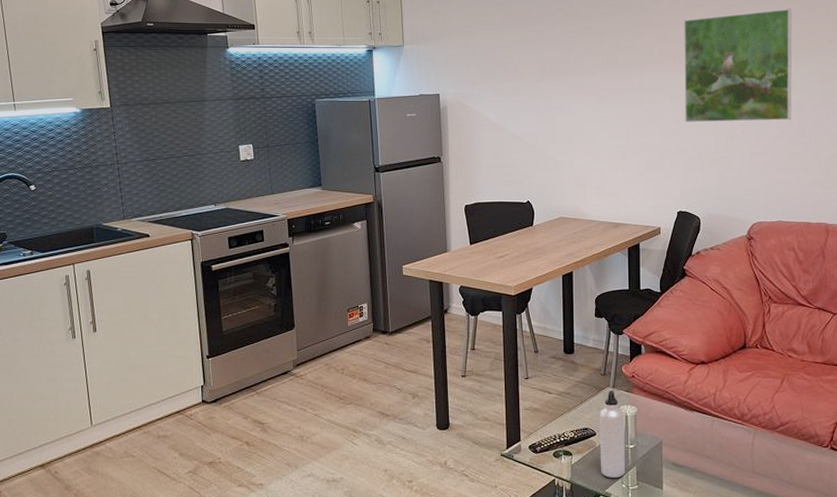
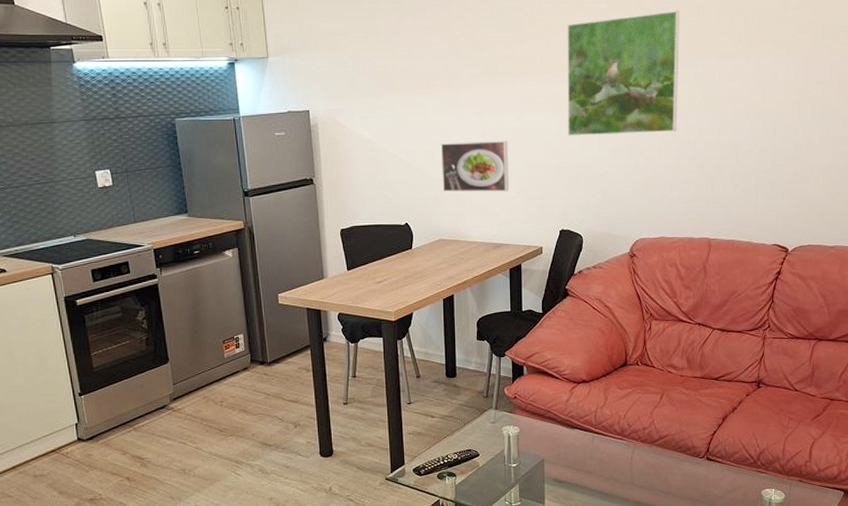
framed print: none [562,125,628,174] -> present [440,140,509,192]
water bottle: present [600,390,625,478] -> none [483,411,508,496]

